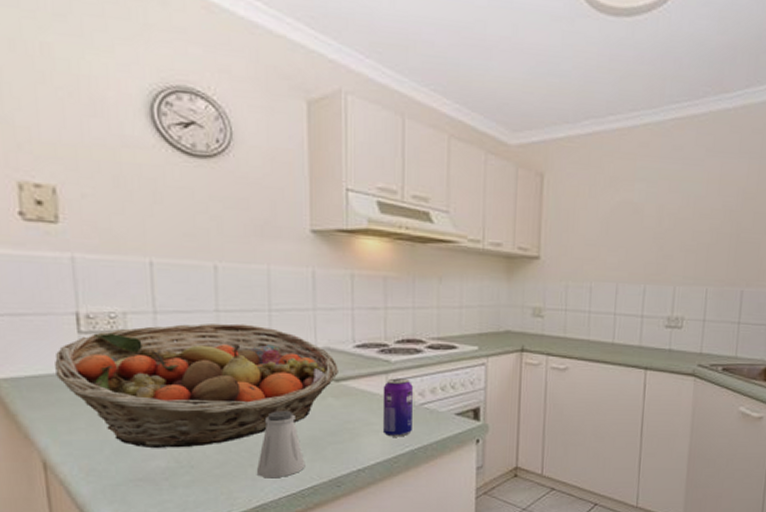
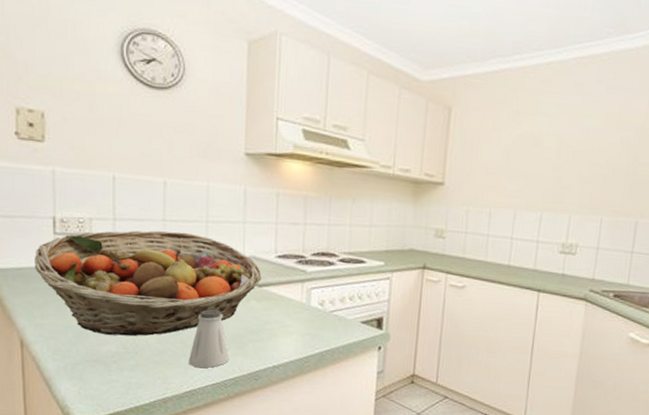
beverage can: present [382,378,413,437] -> none [296,286,325,340]

